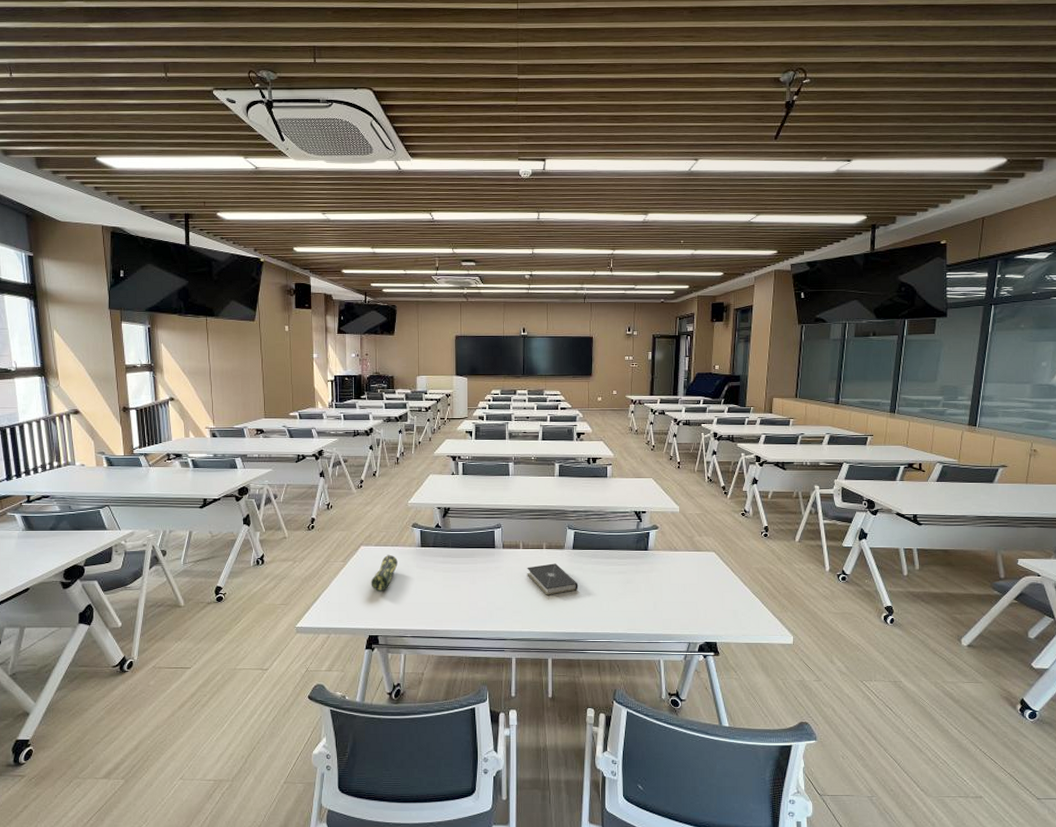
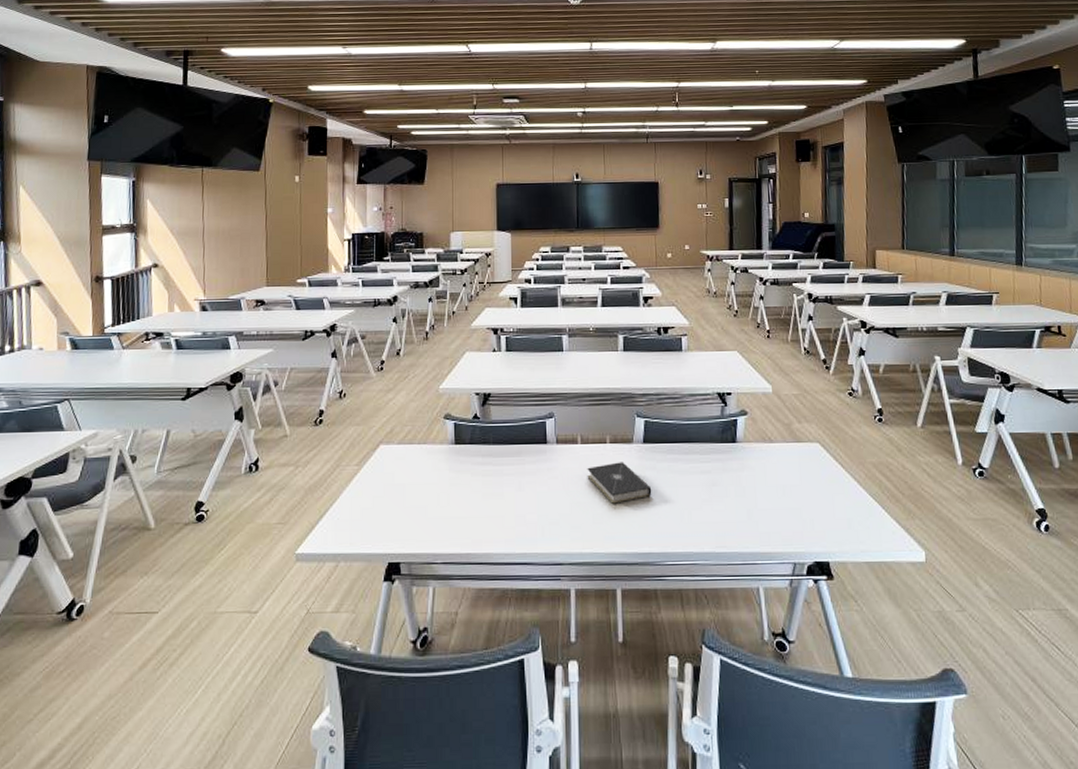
pencil case: present [371,554,398,591] -> none [391,454,426,504]

